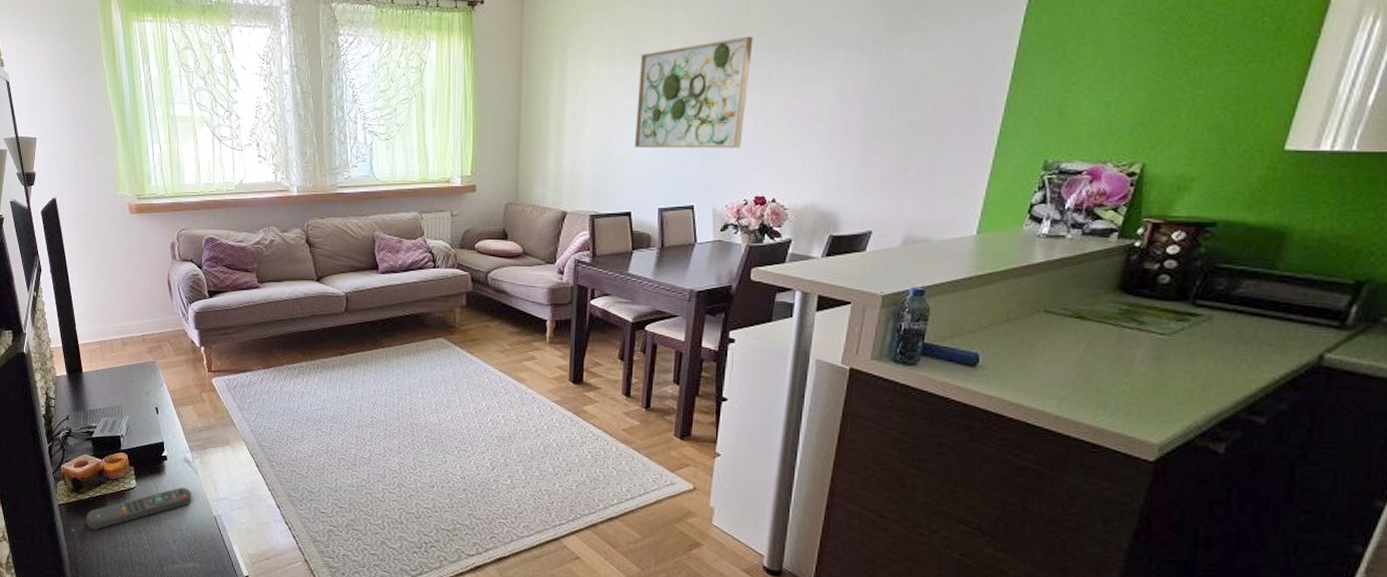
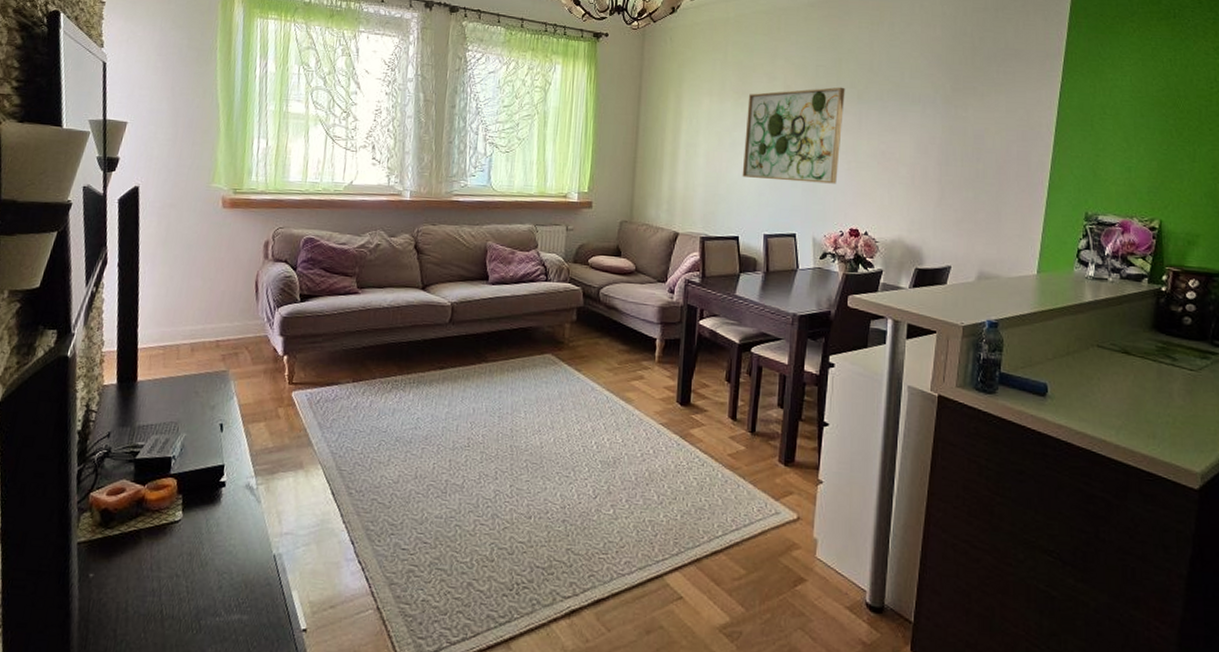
remote control: present [86,487,192,530] -> none [110,519,250,575]

